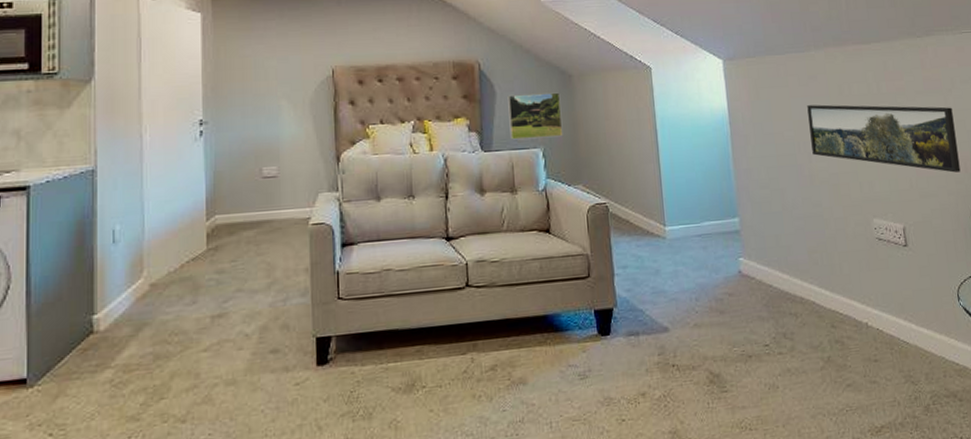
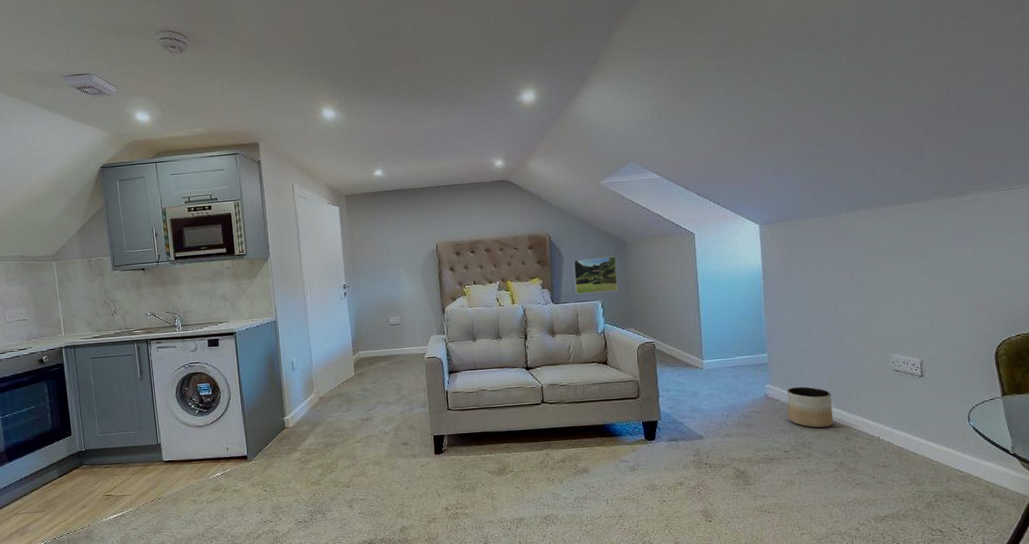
planter: none [762,260,816,314] -> present [787,386,833,429]
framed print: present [807,104,961,173] -> none [836,258,983,315]

